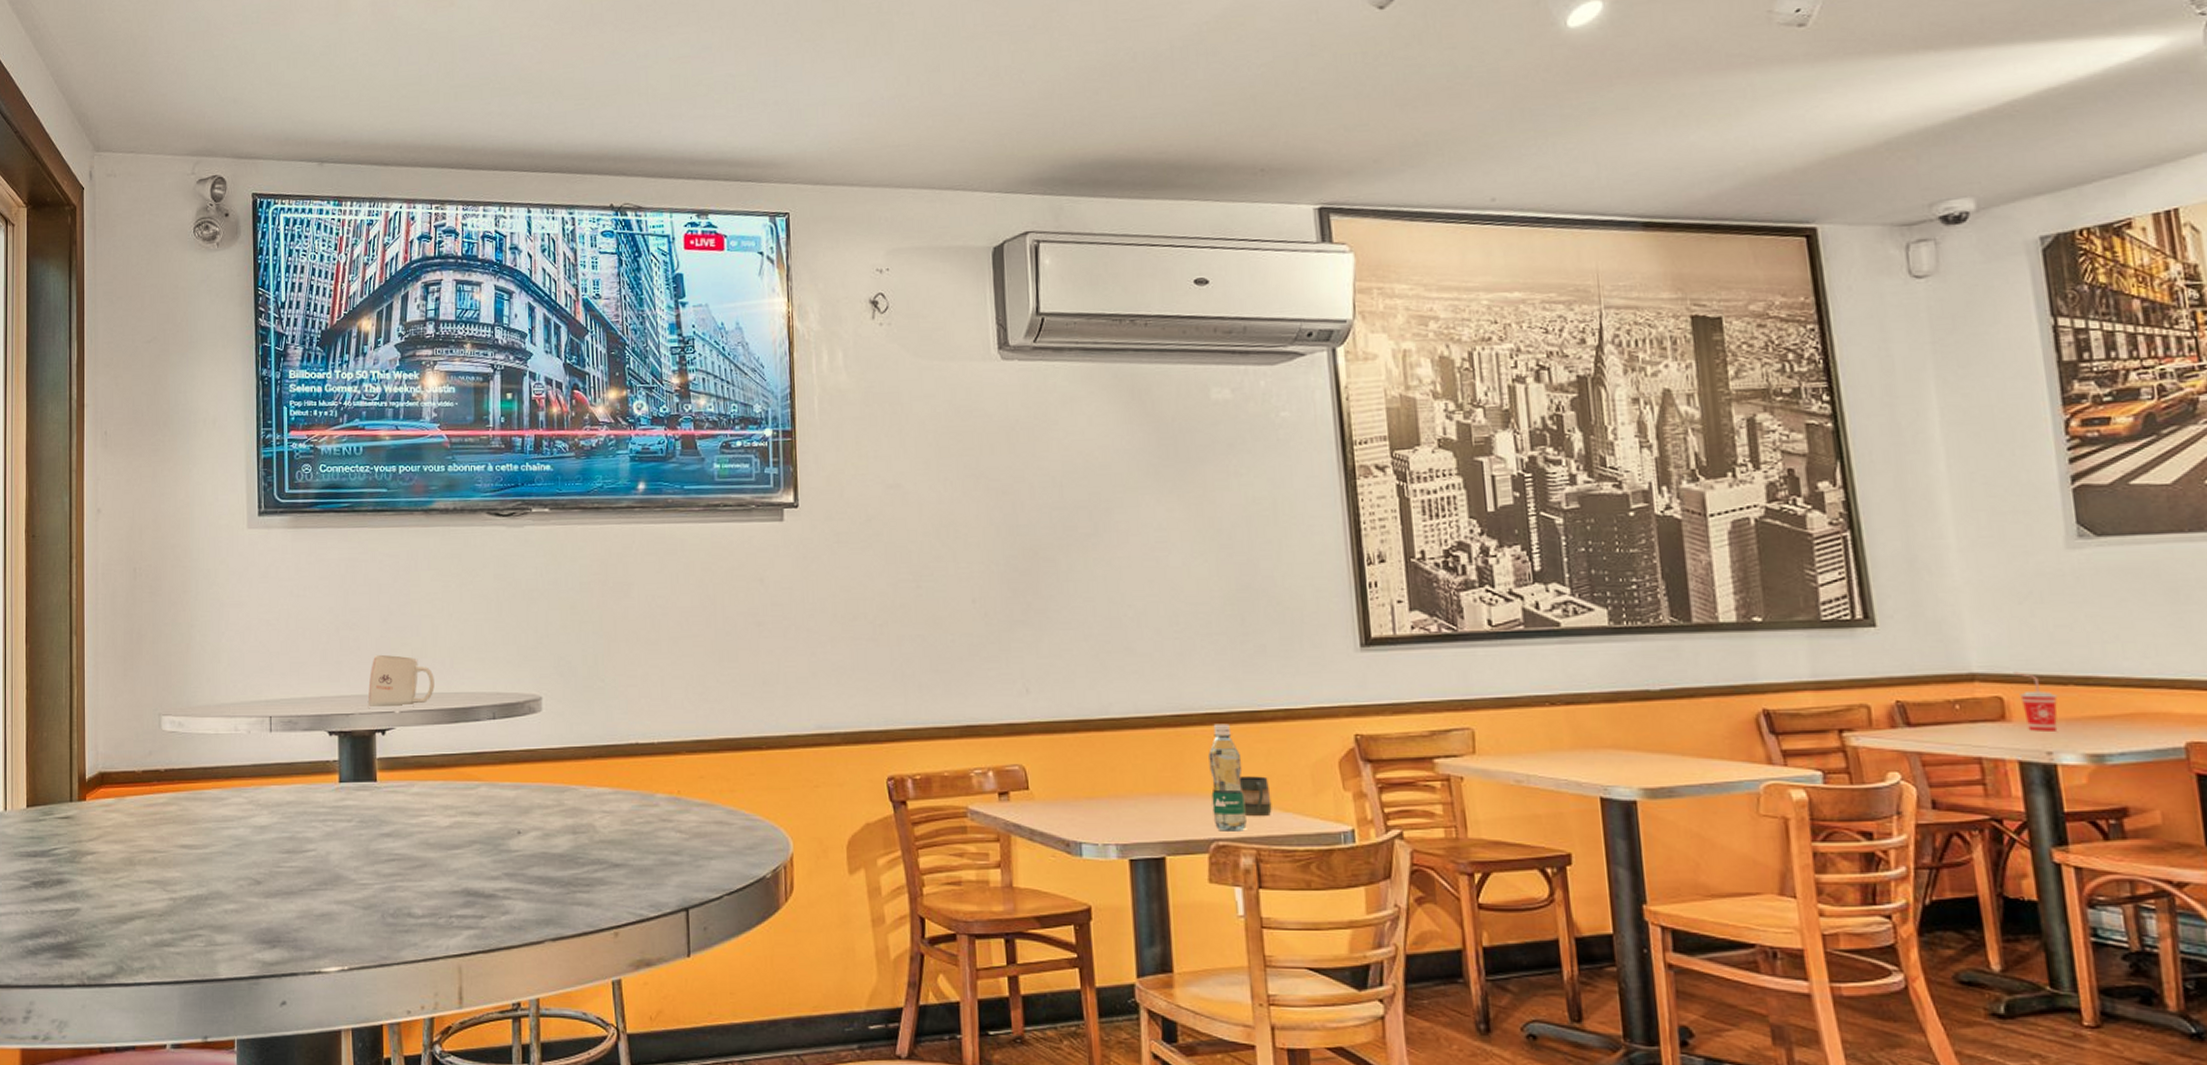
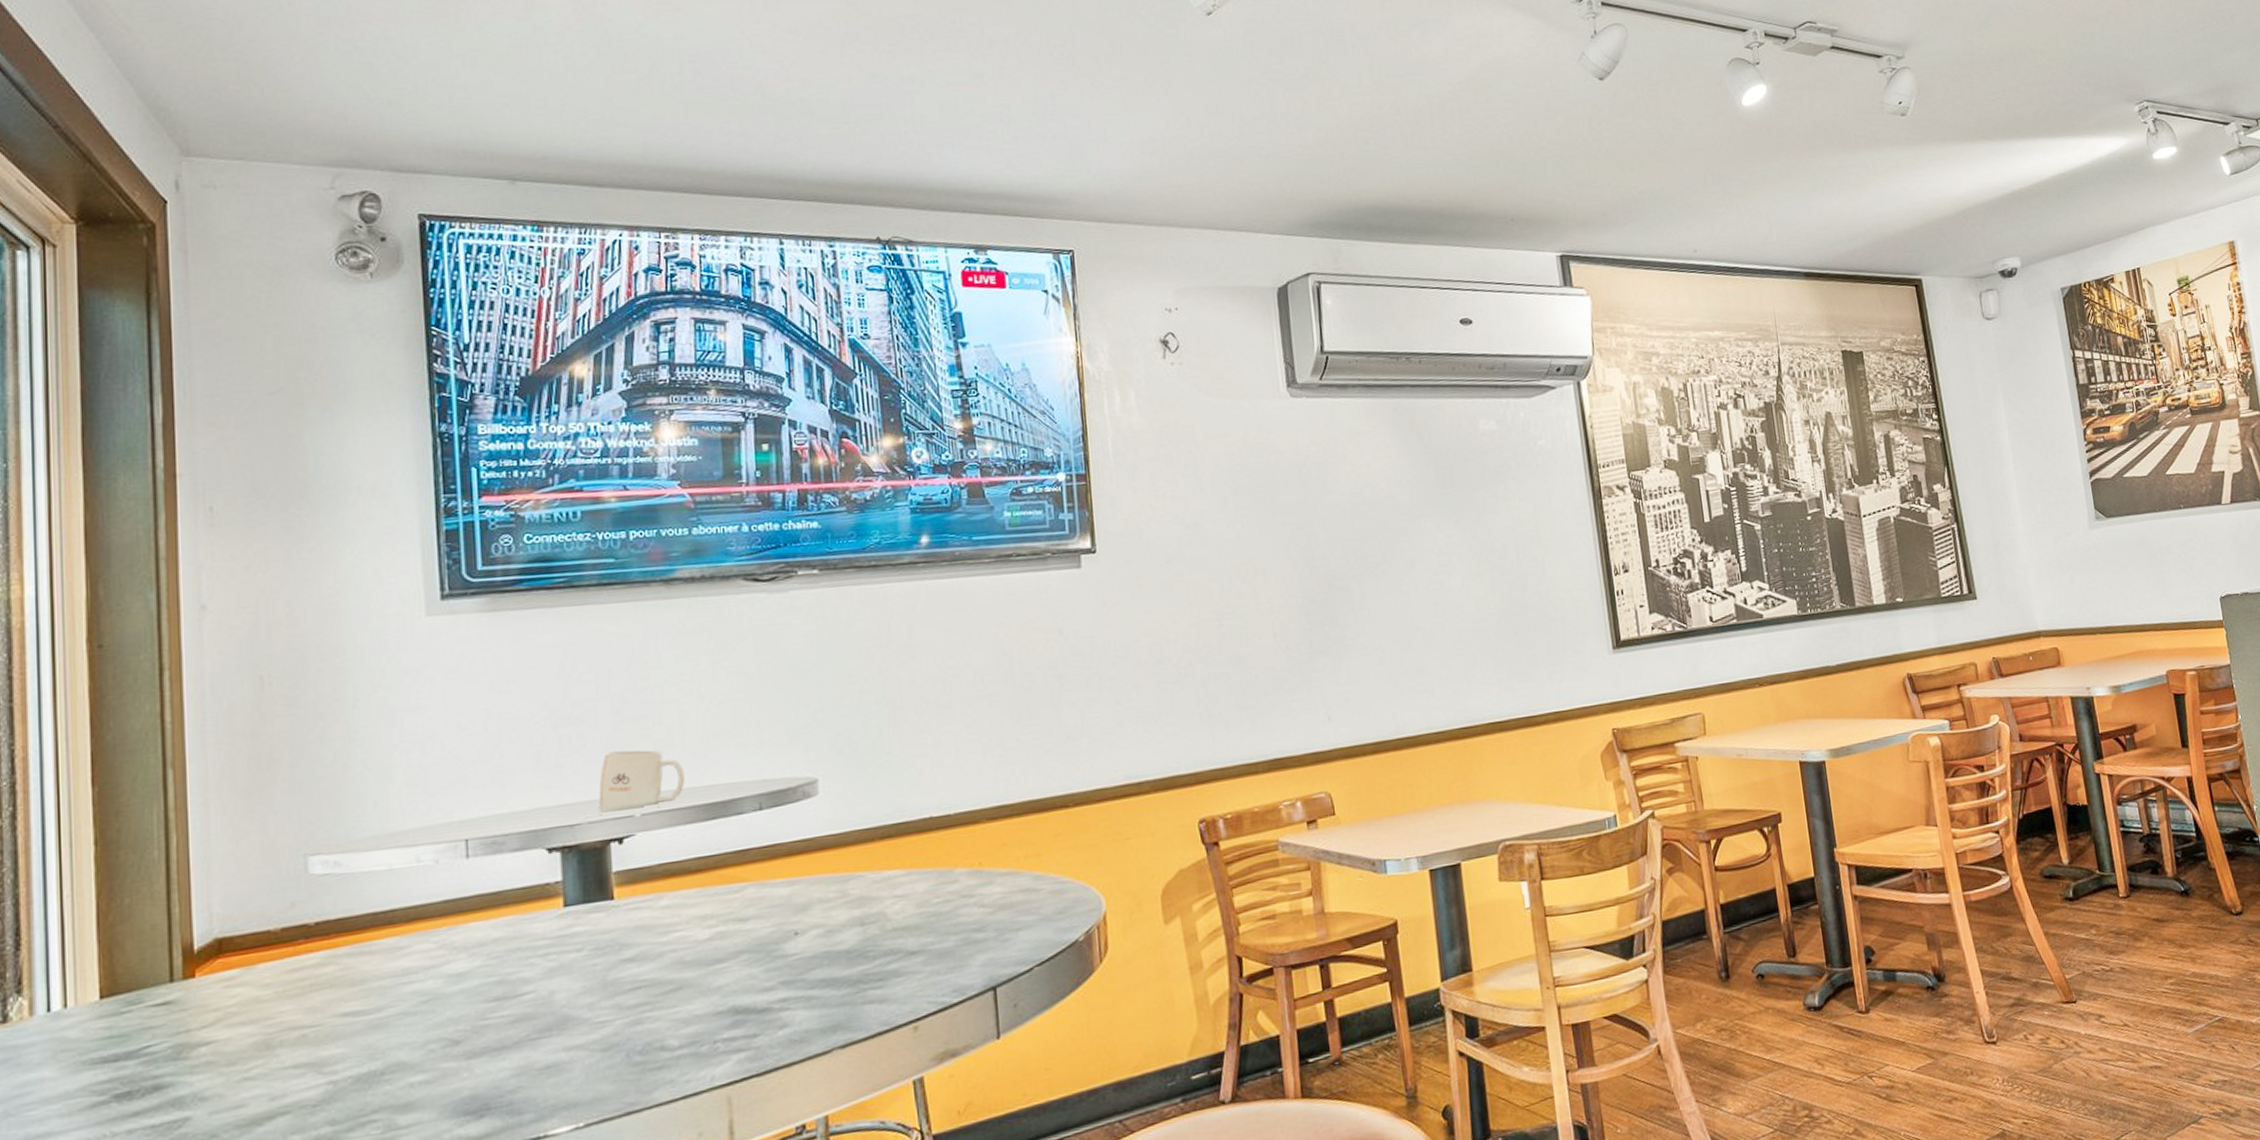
bottle: present [1208,723,1247,831] -> none [1493,730,1528,832]
mug: present [1238,776,1272,817] -> none [1519,776,1549,816]
beverage cup: present [2013,671,2058,731] -> none [2063,626,2092,673]

